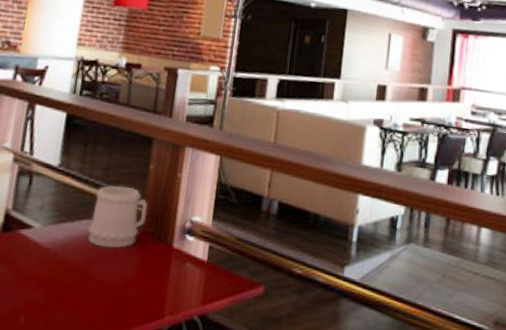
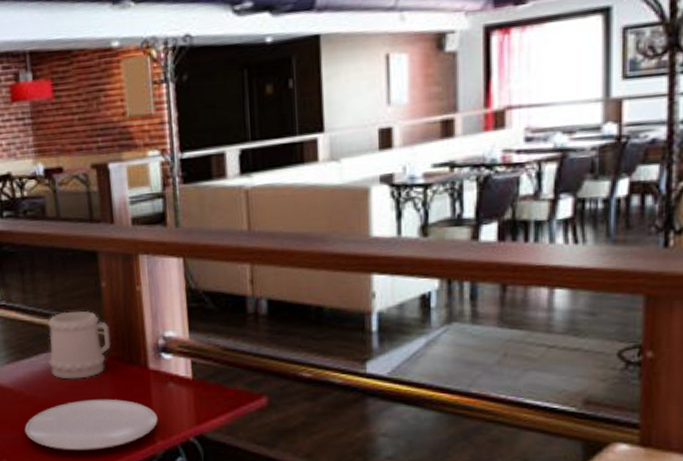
plate: none [49,268,171,318] -> present [24,399,158,451]

